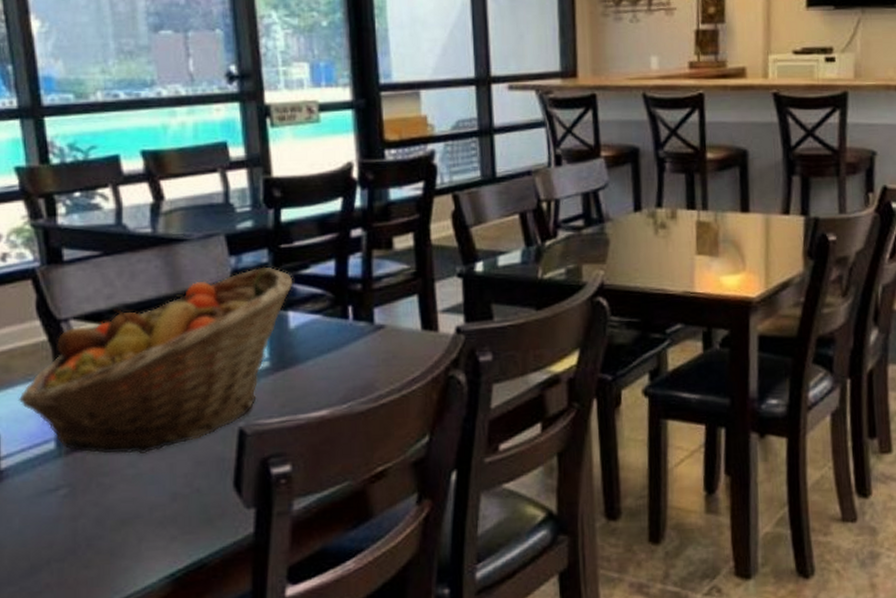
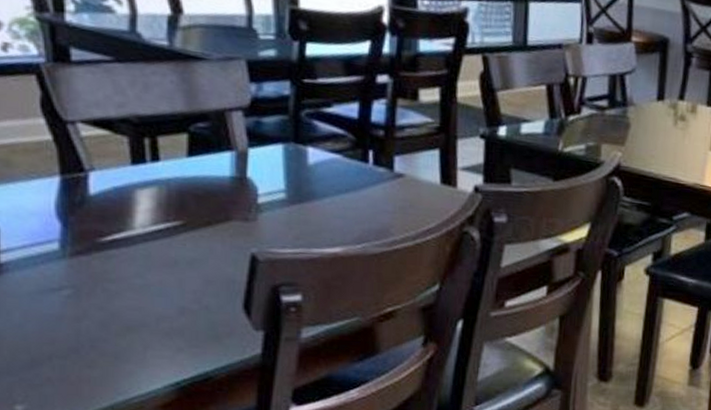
fruit basket: present [18,266,294,454] -> none [19,98,315,267]

